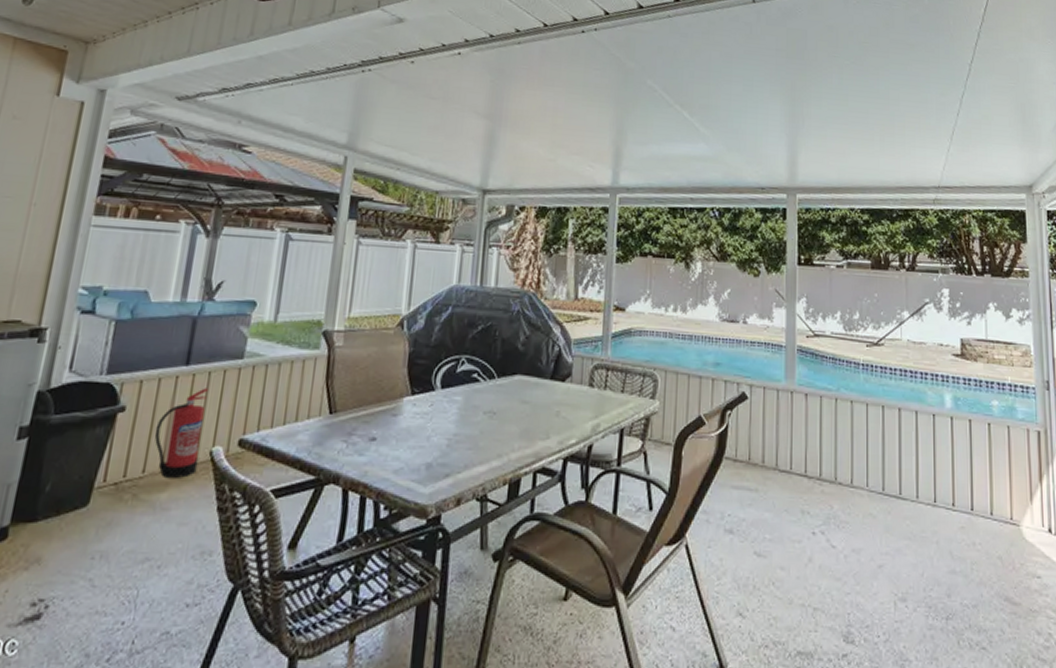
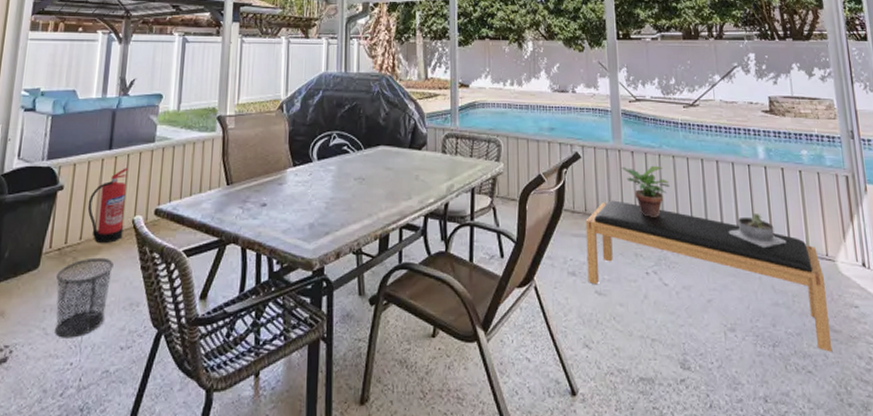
waste bin: none [104,495,183,592] -> present [55,257,114,338]
bench: none [746,448,1010,627] -> present [585,200,833,352]
potted plant: none [792,410,845,470] -> present [620,165,670,217]
succulent planter: none [906,468,969,508] -> present [728,212,787,247]

